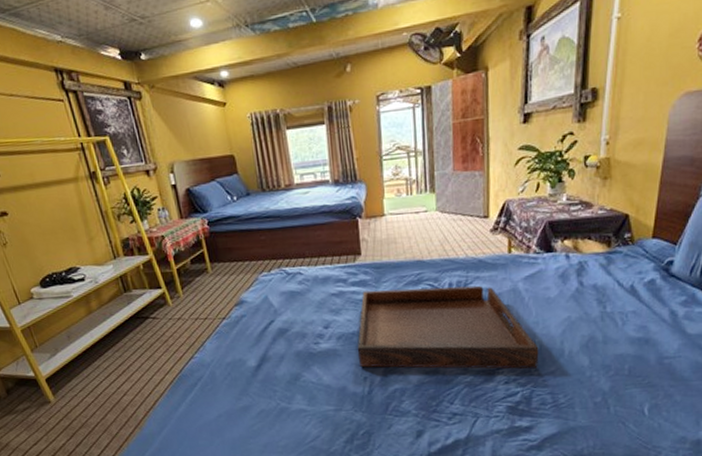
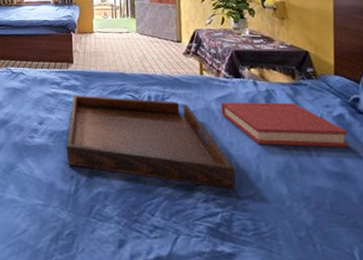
hardback book: none [528,273,657,320] -> present [220,102,349,148]

